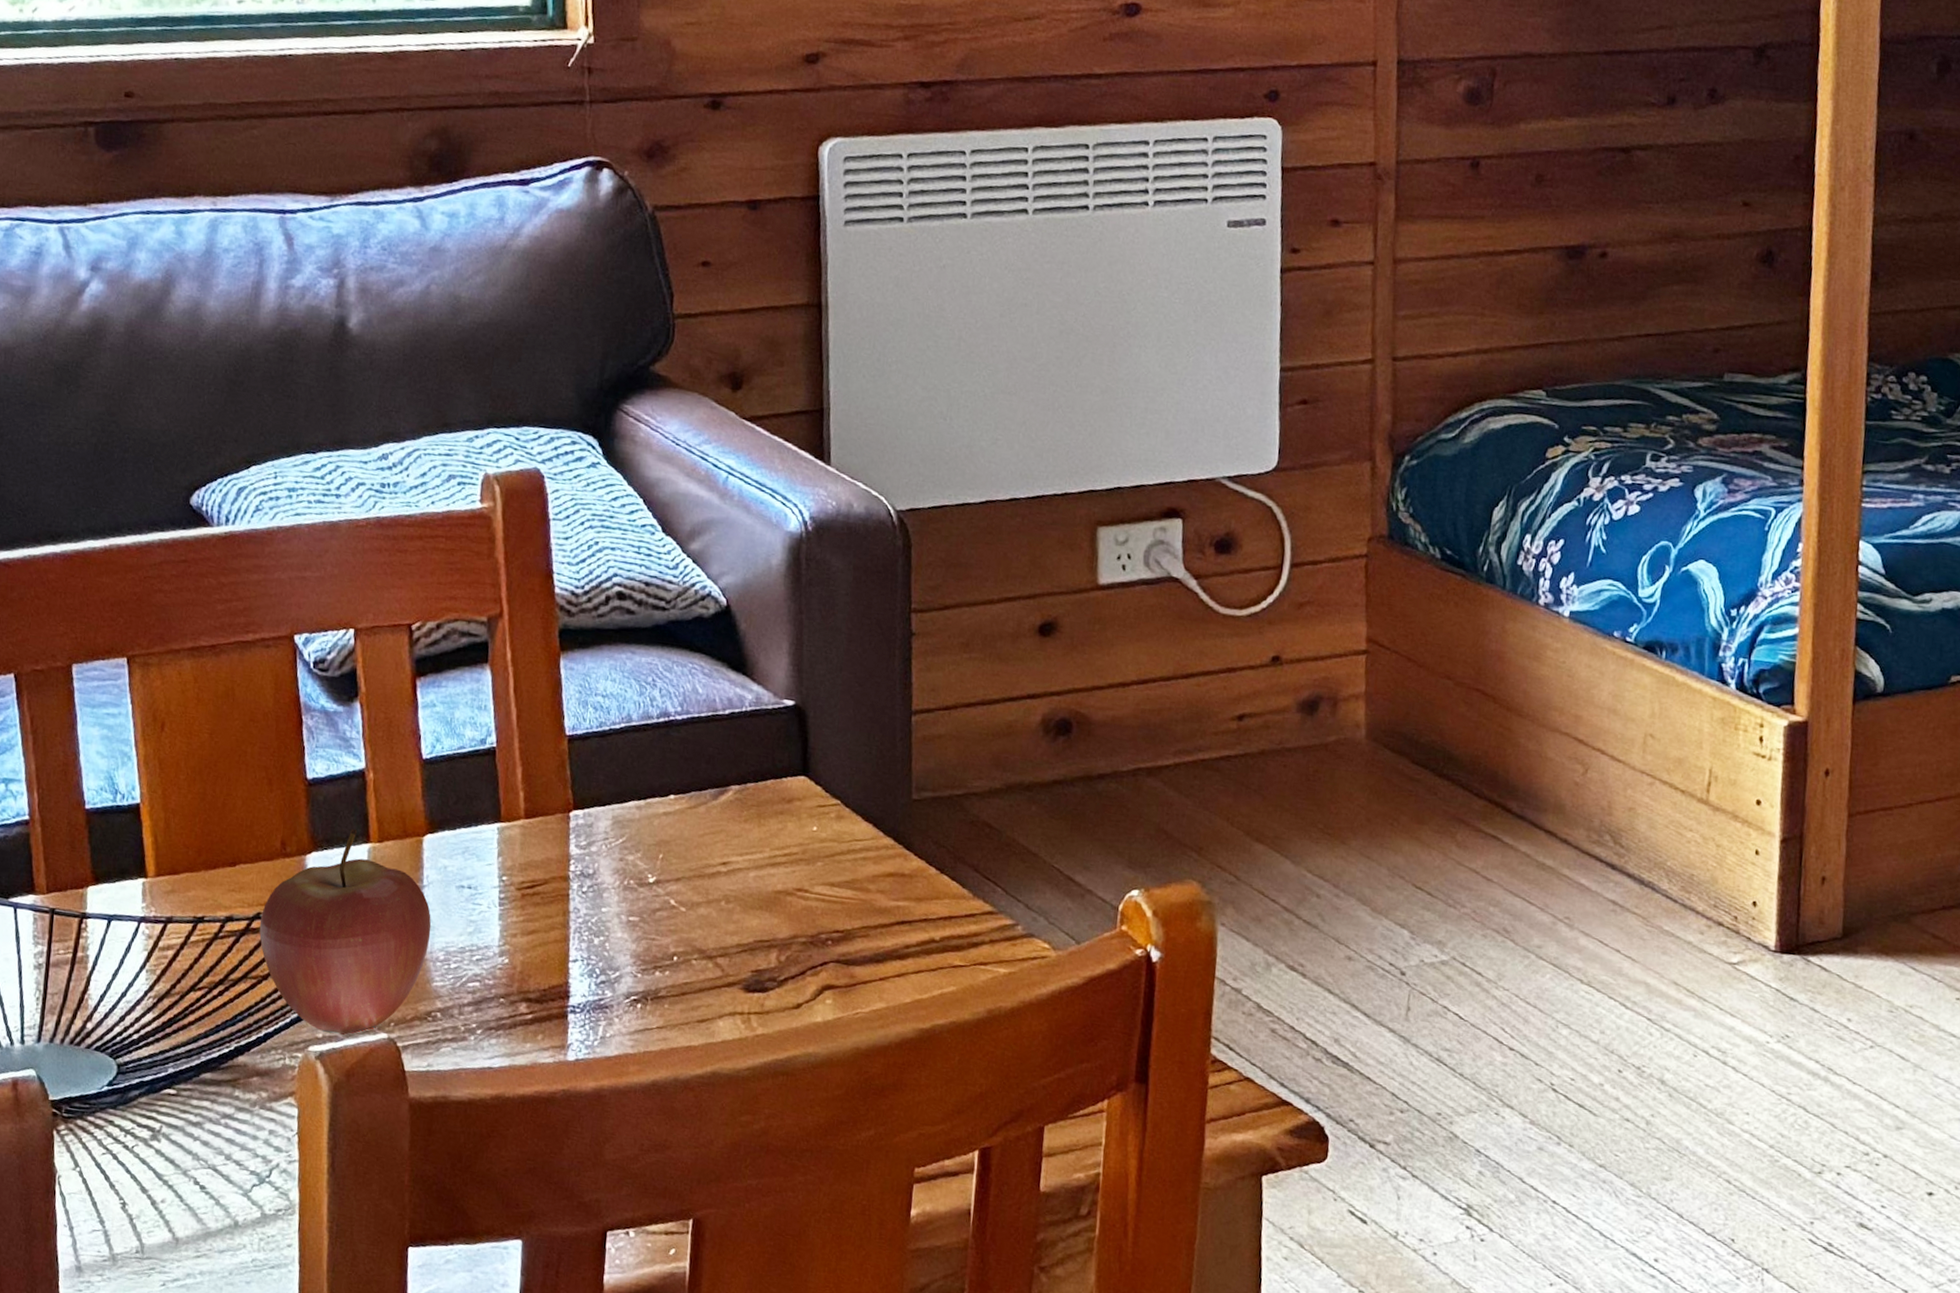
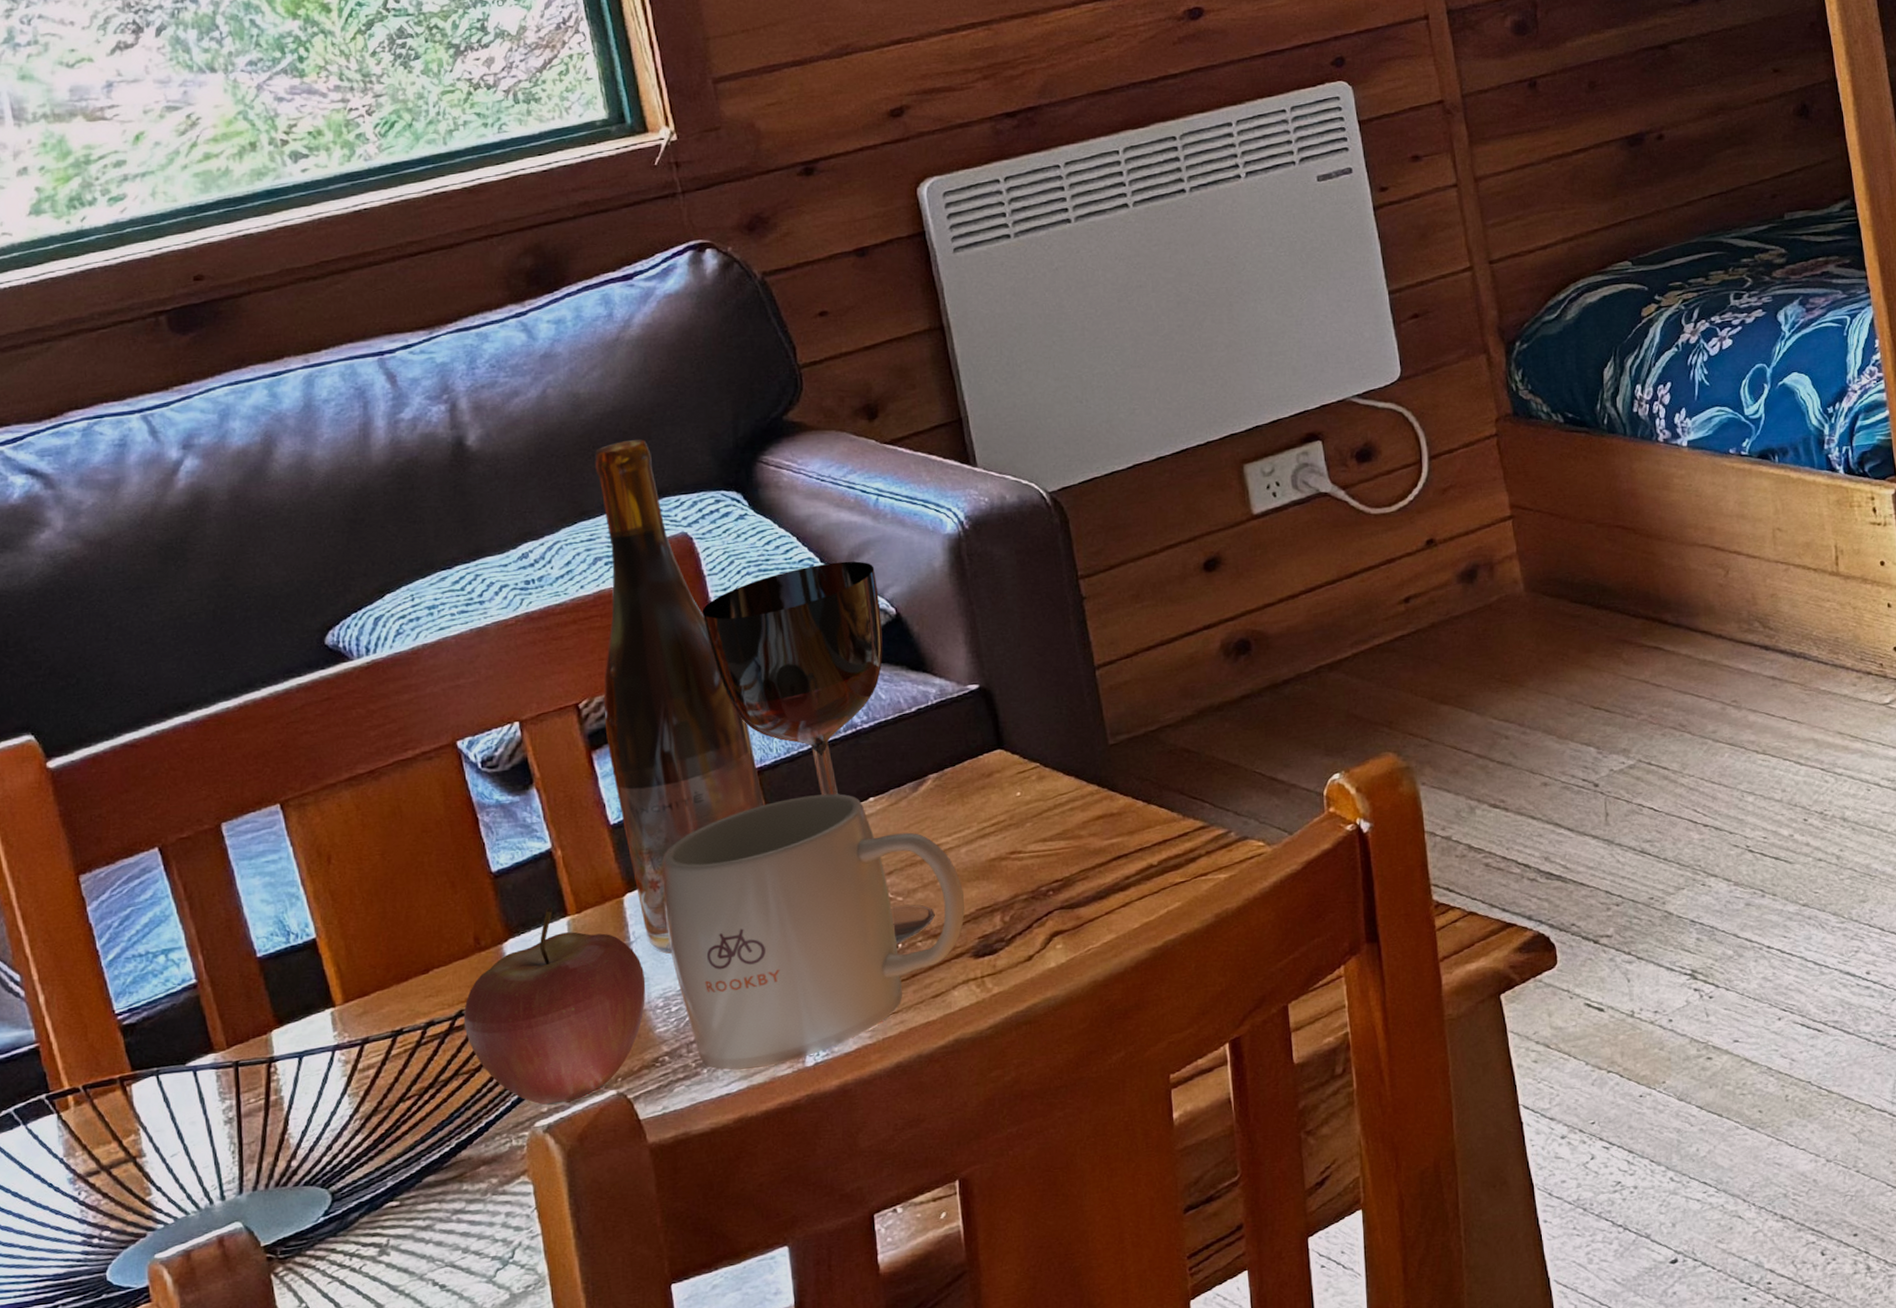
wine bottle: none [432,357,570,909] -> present [594,439,765,955]
mug: none [458,775,745,1051] -> present [662,793,965,1070]
wineglass: none [541,533,714,957] -> present [702,561,935,945]

